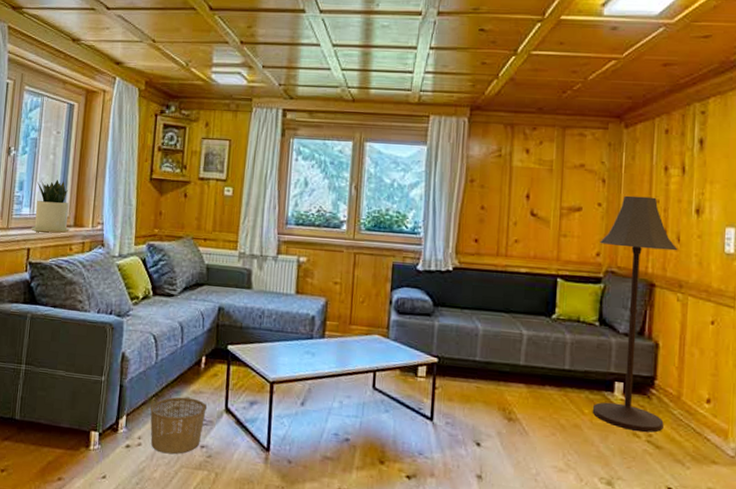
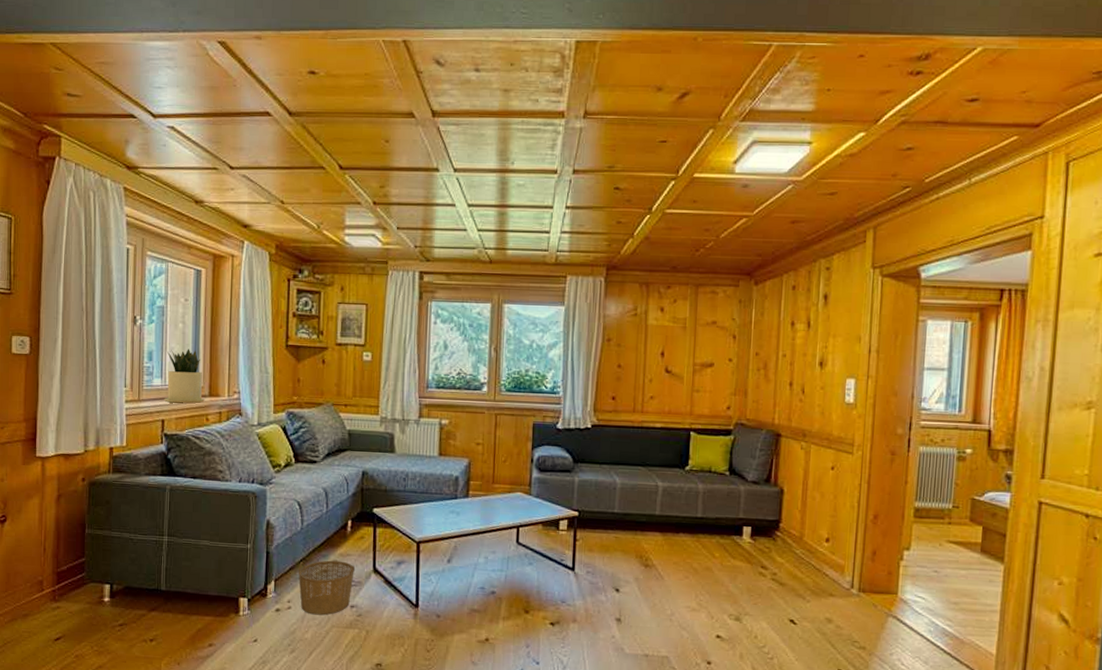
floor lamp: present [593,195,678,433] -> none [723,350,803,571]

